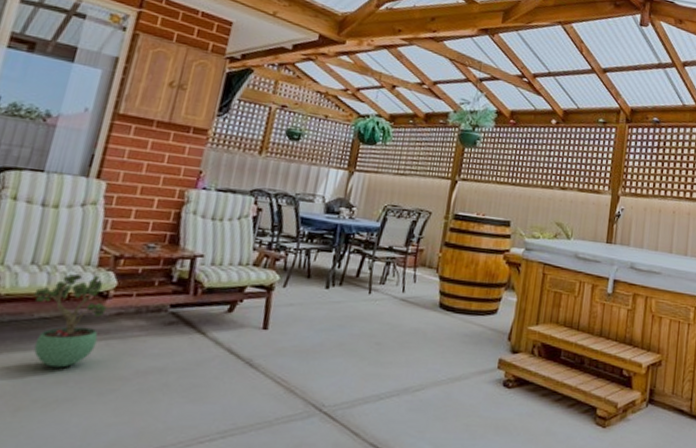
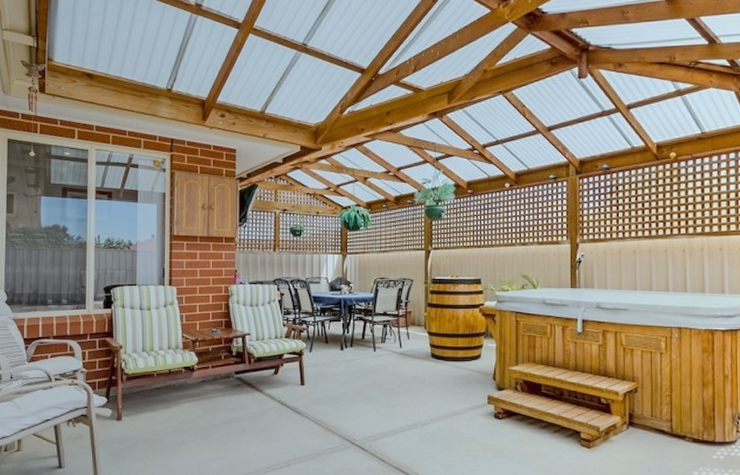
potted plant: present [33,274,107,368] -> none [148,355,195,422]

